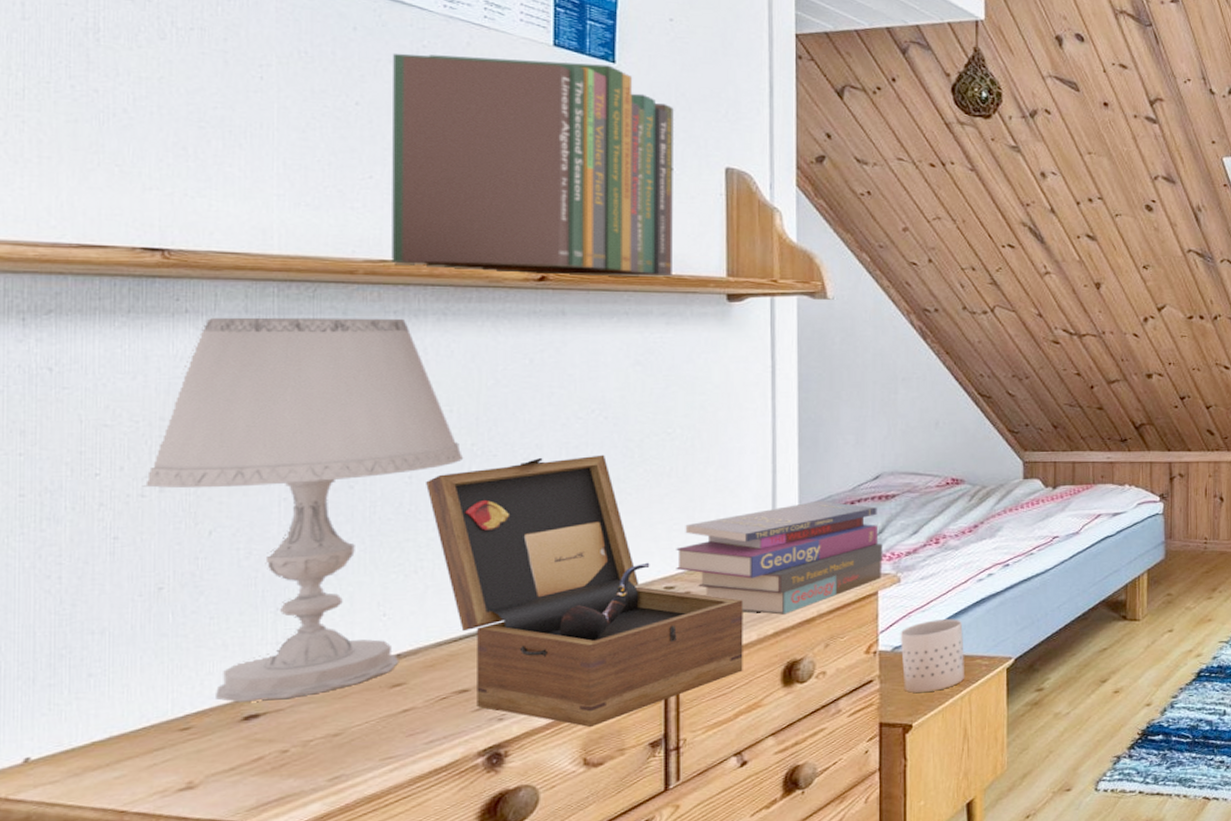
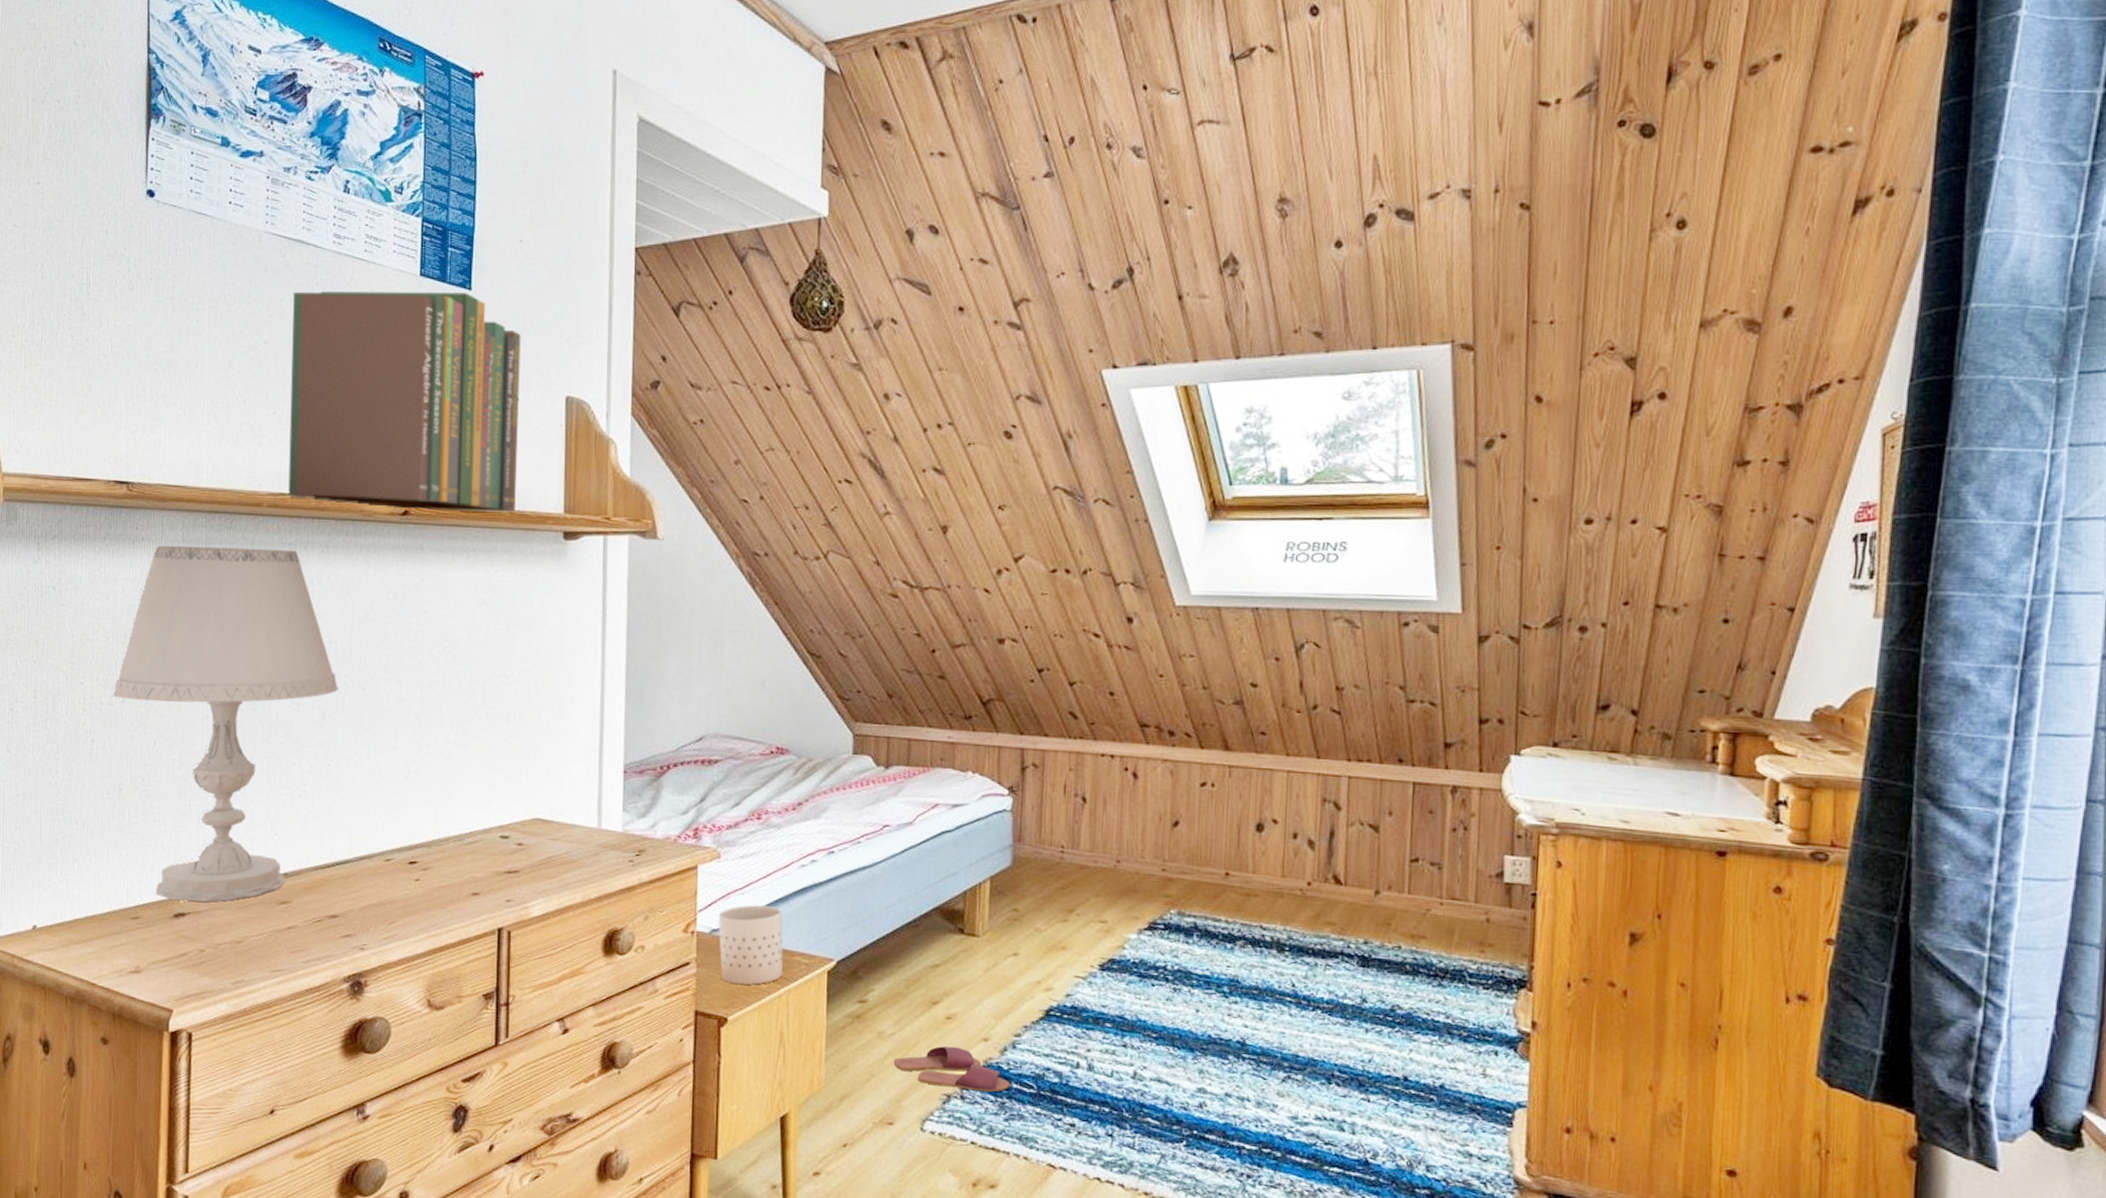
wooden box: present [426,454,744,728] -> none [310,693,570,970]
books: present [676,500,883,615] -> none [510,759,704,879]
slippers: none [1069,714,1170,751] -> present [893,1046,1010,1093]

